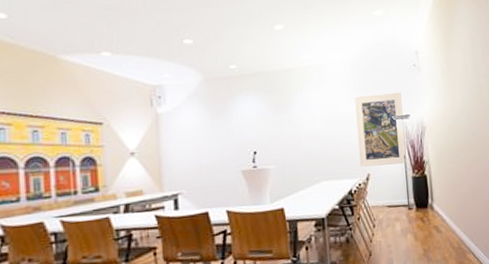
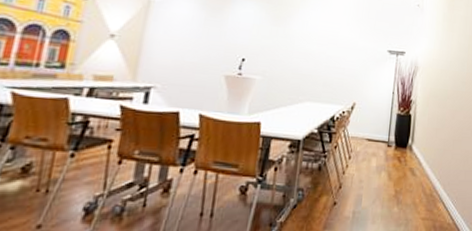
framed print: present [355,92,407,167] -> none [348,24,401,100]

